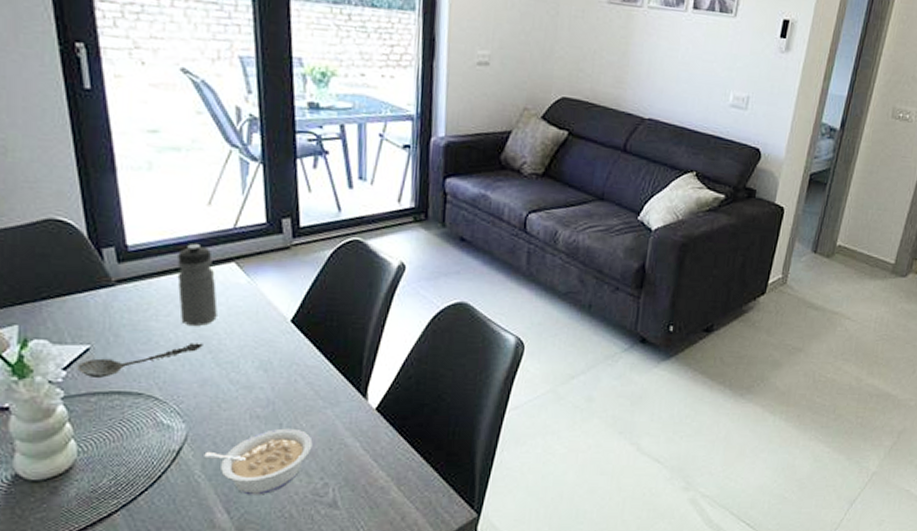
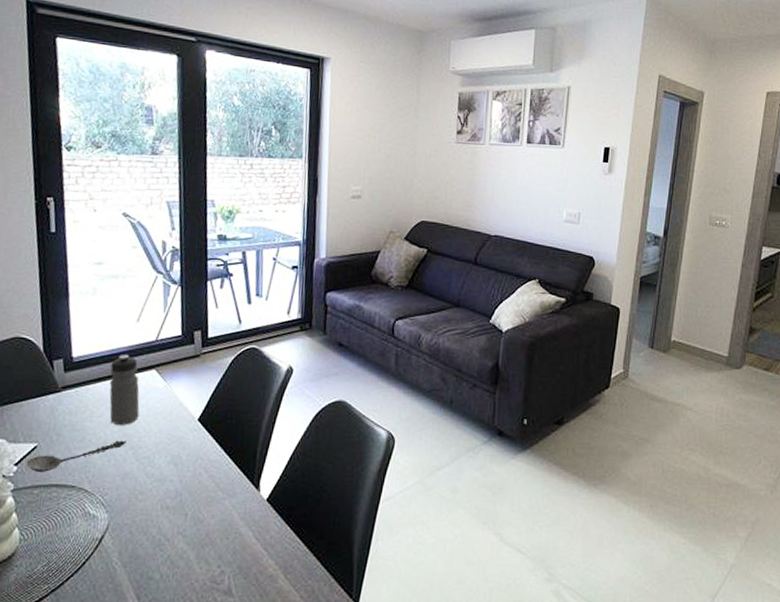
legume: present [204,428,313,495] -> none [121,518,212,582]

